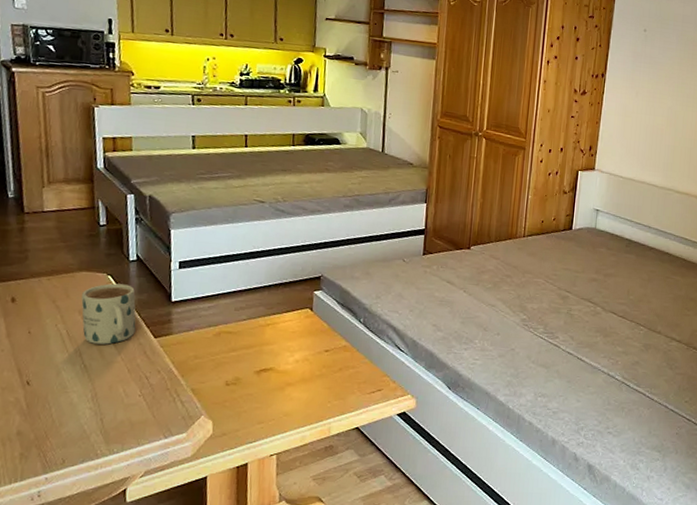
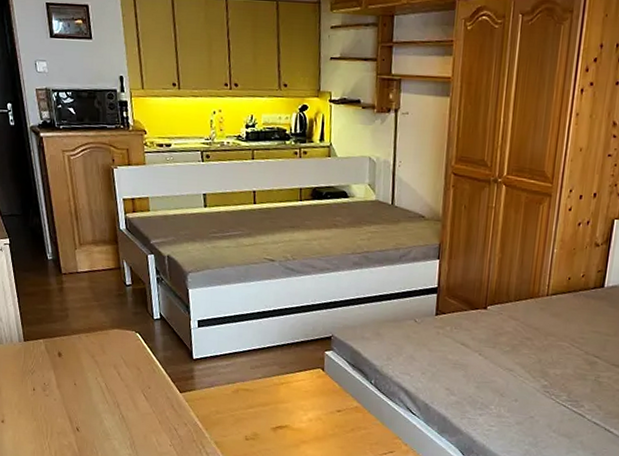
mug: present [81,283,136,345] -> none [115,340,164,398]

